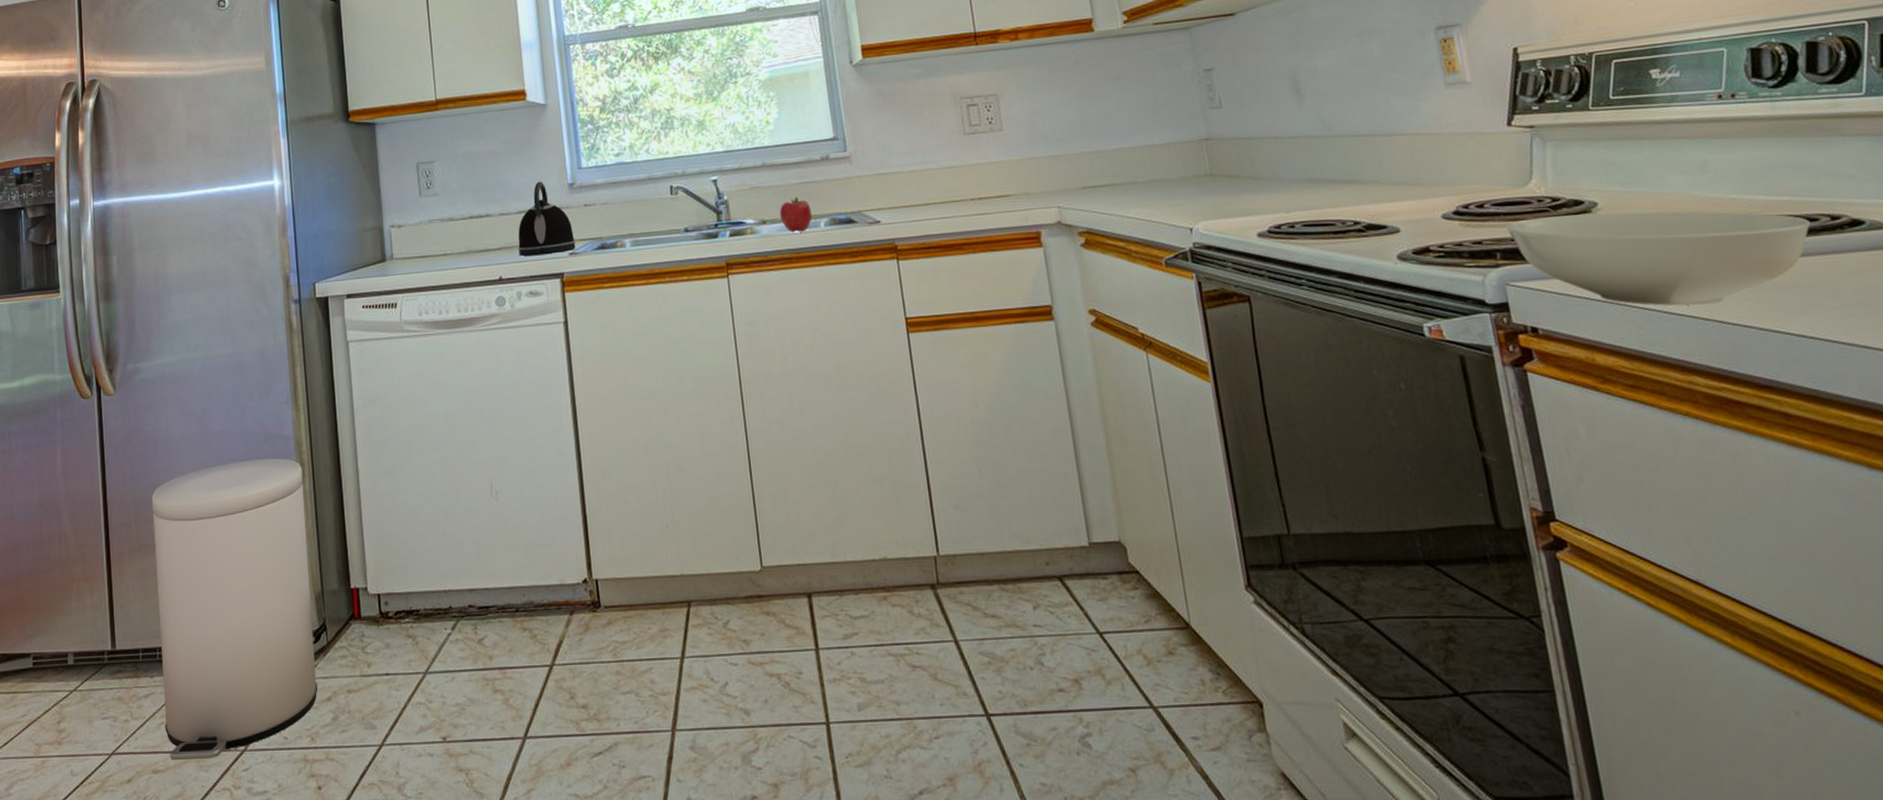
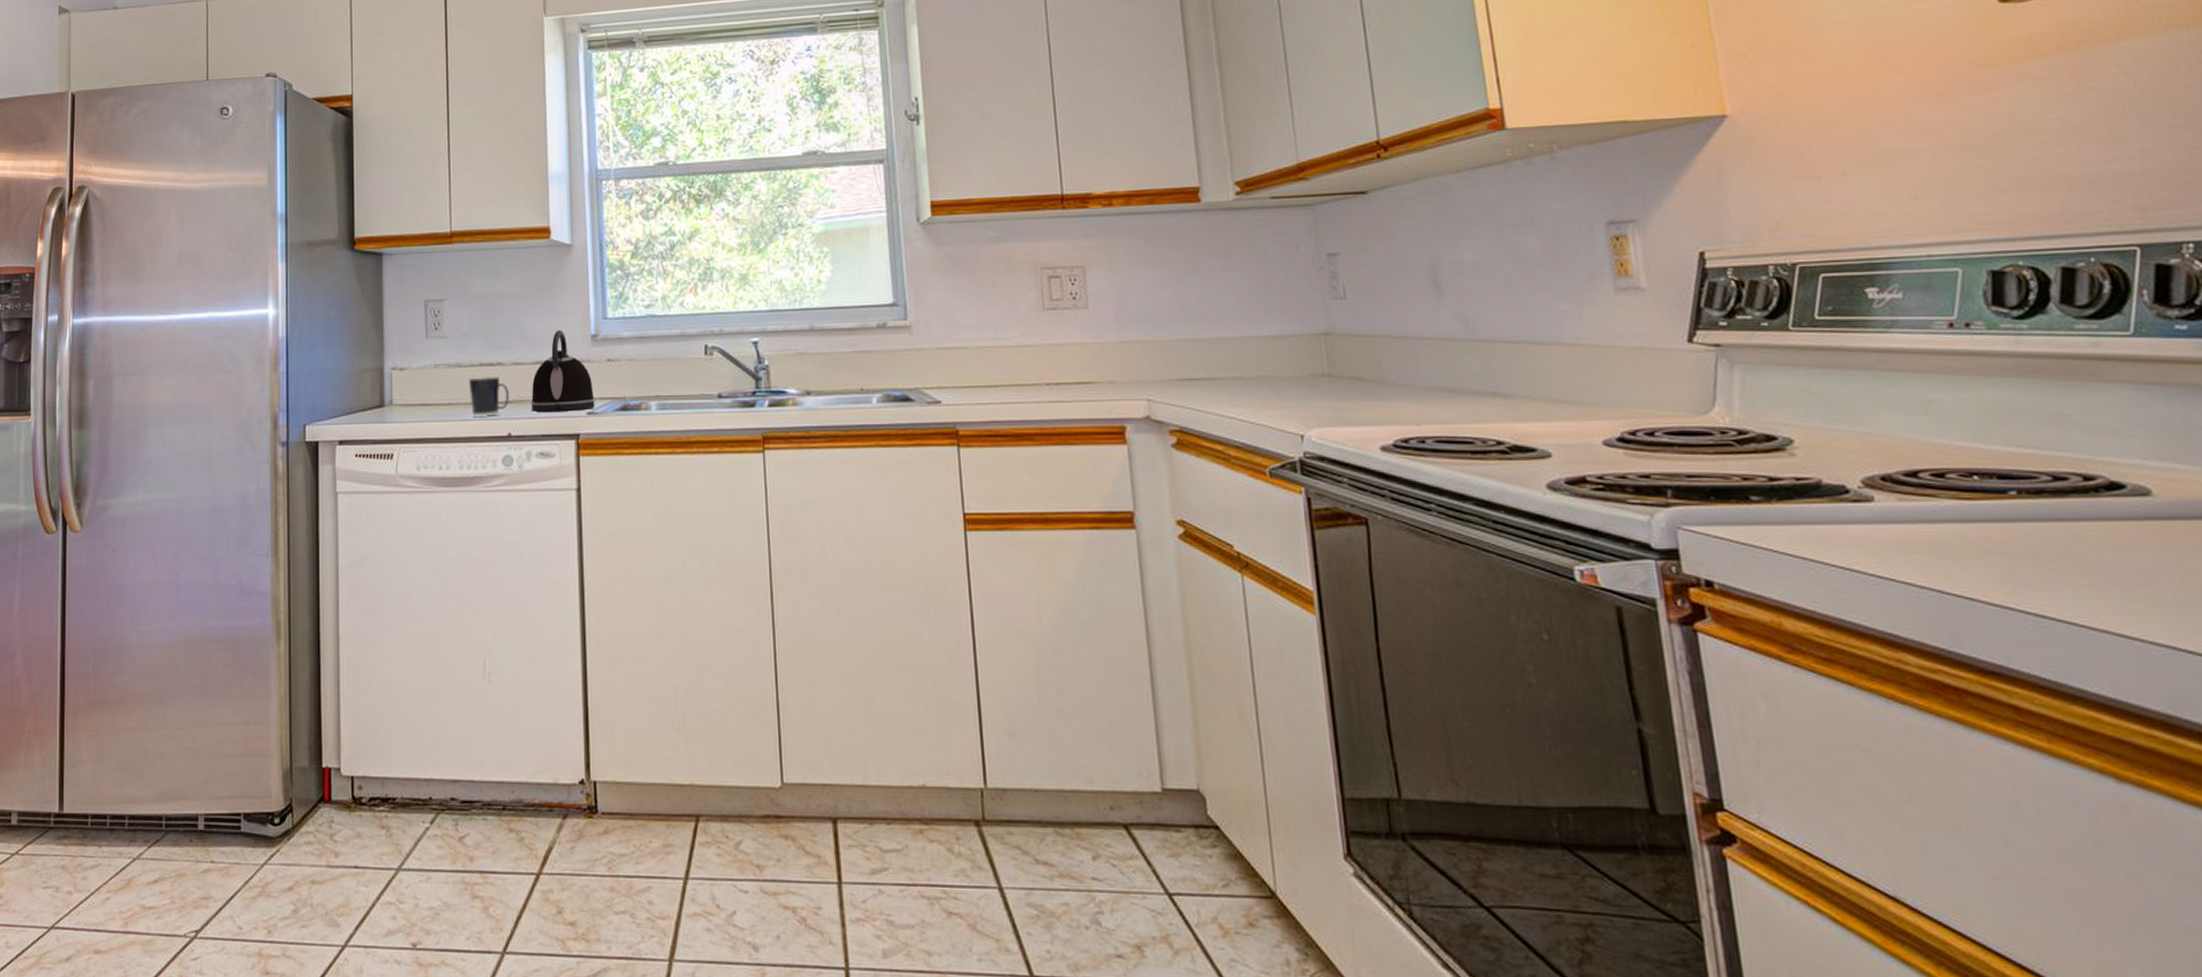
pedal bin: present [151,458,318,761] -> none [110,615,279,943]
mug: none [460,227,498,264] -> present [468,376,509,417]
fruit: present [779,196,812,233] -> none [826,367,864,408]
bowl: present [1506,211,1811,306] -> none [1680,452,2057,569]

